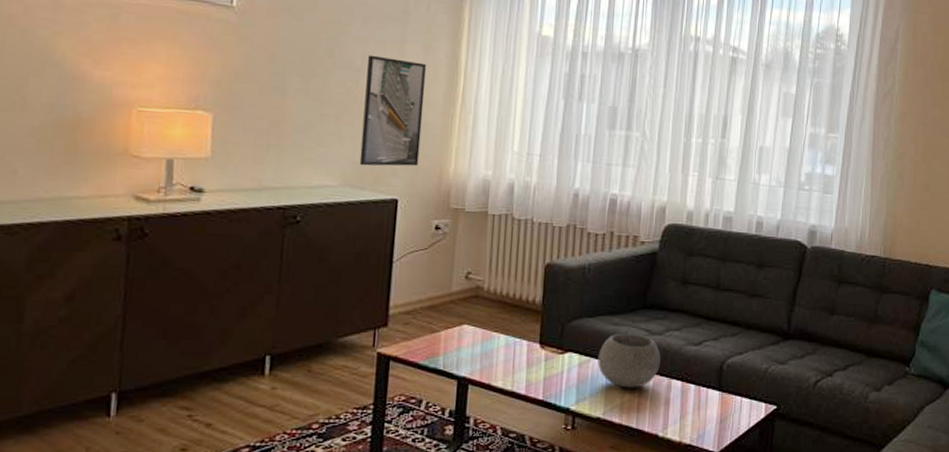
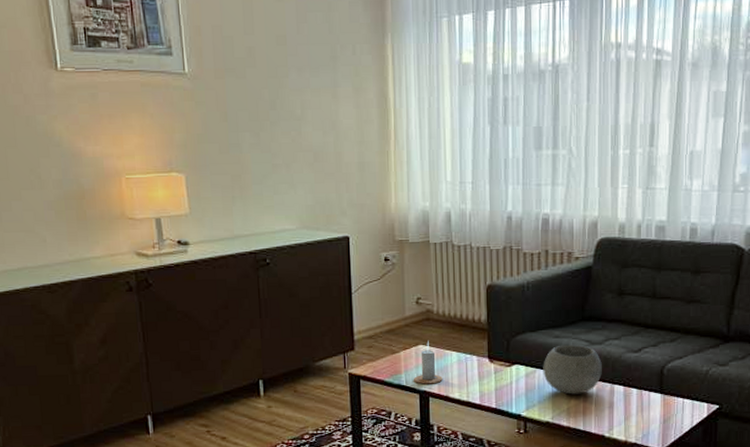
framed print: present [359,55,427,167] -> none [306,103,363,208]
candle: none [453,321,486,370] -> present [414,341,443,385]

